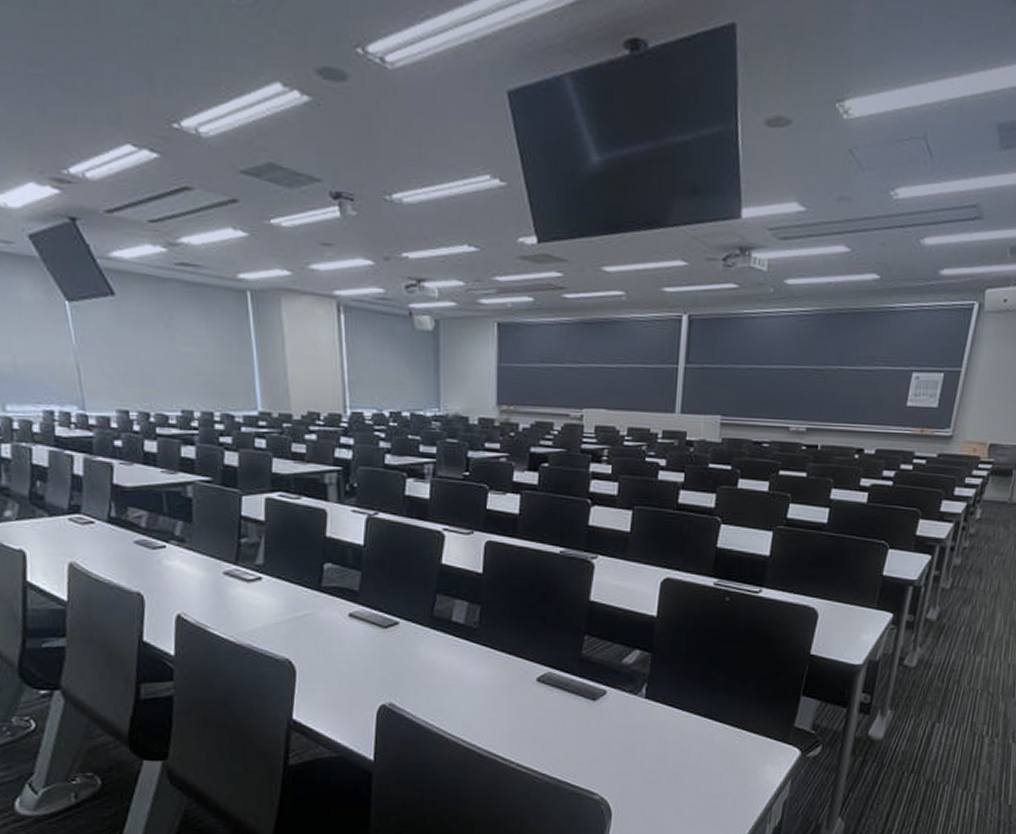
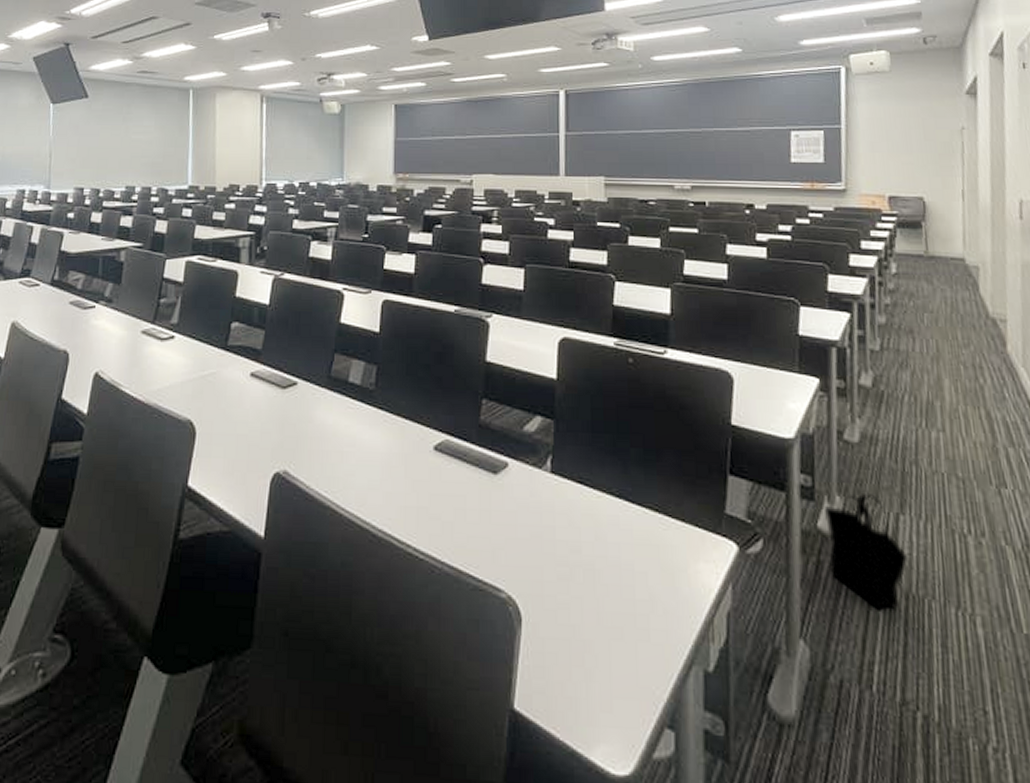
tote bag: none [871,708,935,794] -> present [823,493,908,611]

